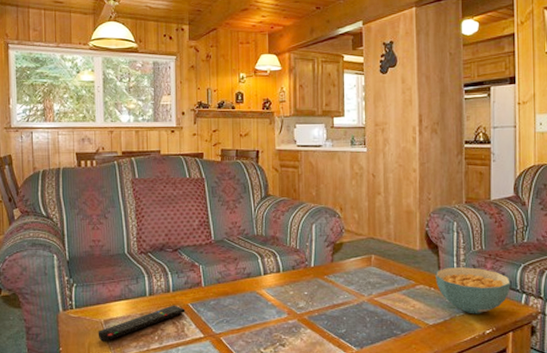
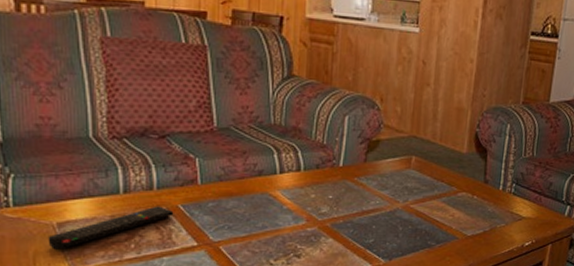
cereal bowl: present [436,267,510,314] -> none [480,174,557,226]

